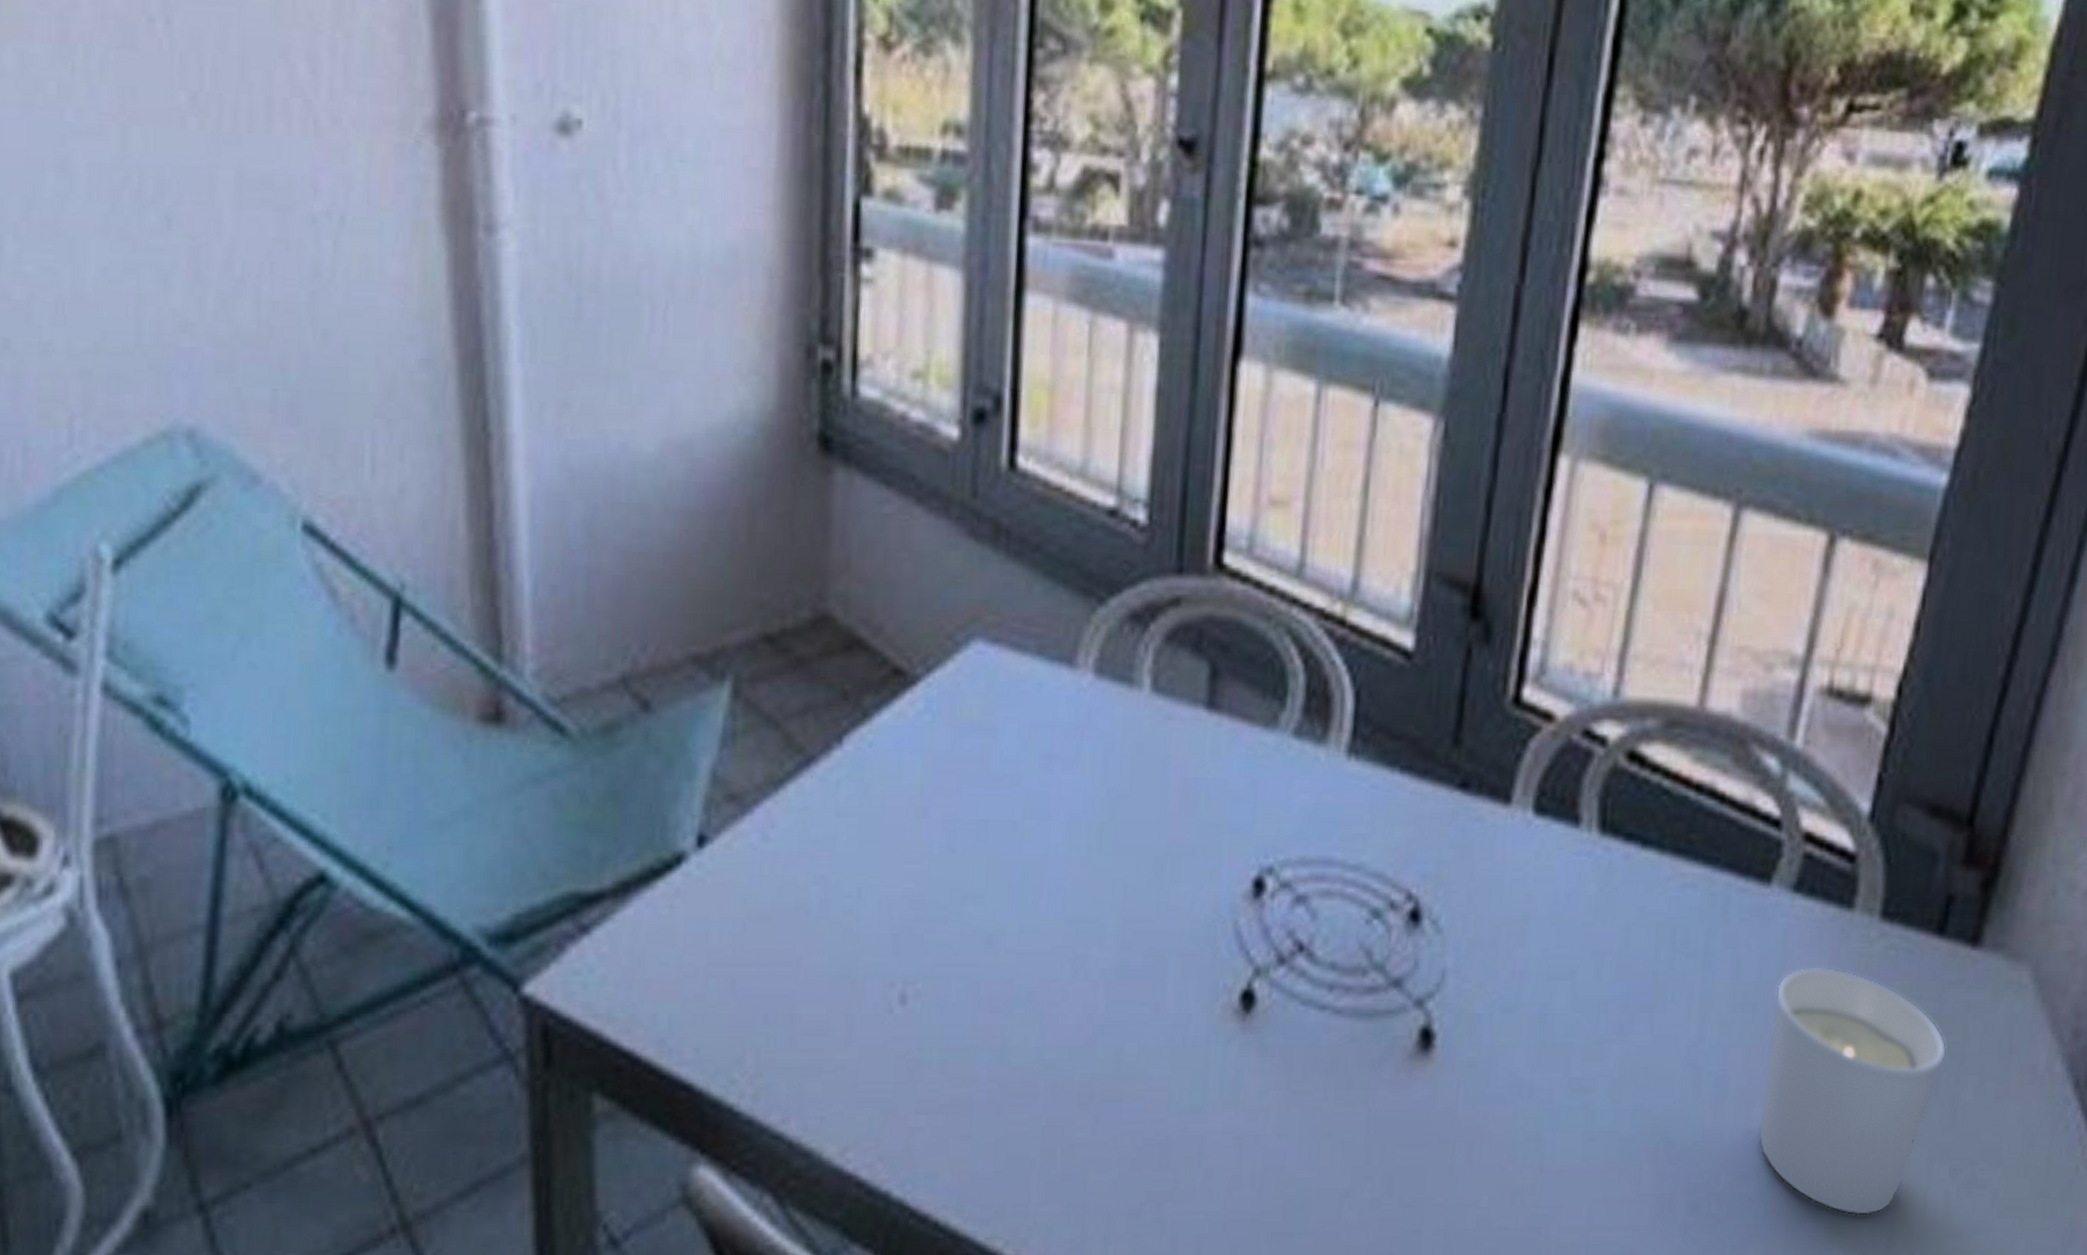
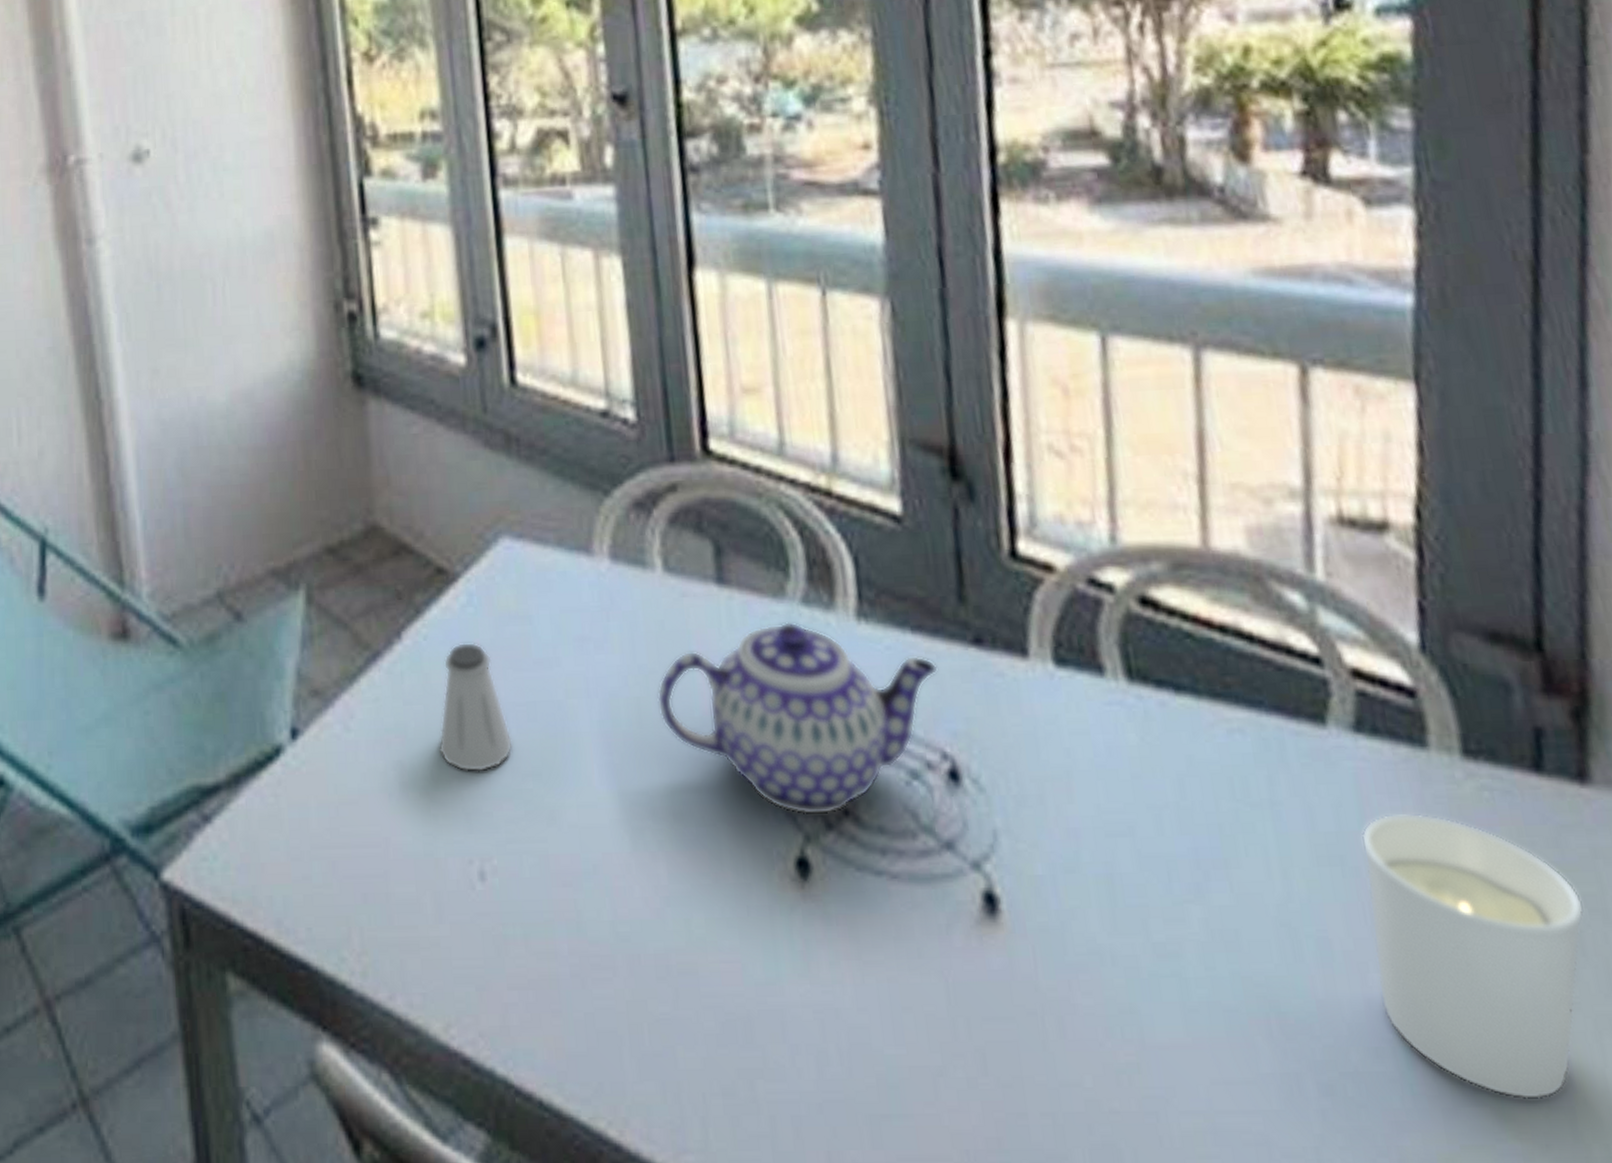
saltshaker: none [870,752,957,892] -> present [438,642,514,772]
teapot: none [1123,754,1420,950] -> present [657,622,938,816]

